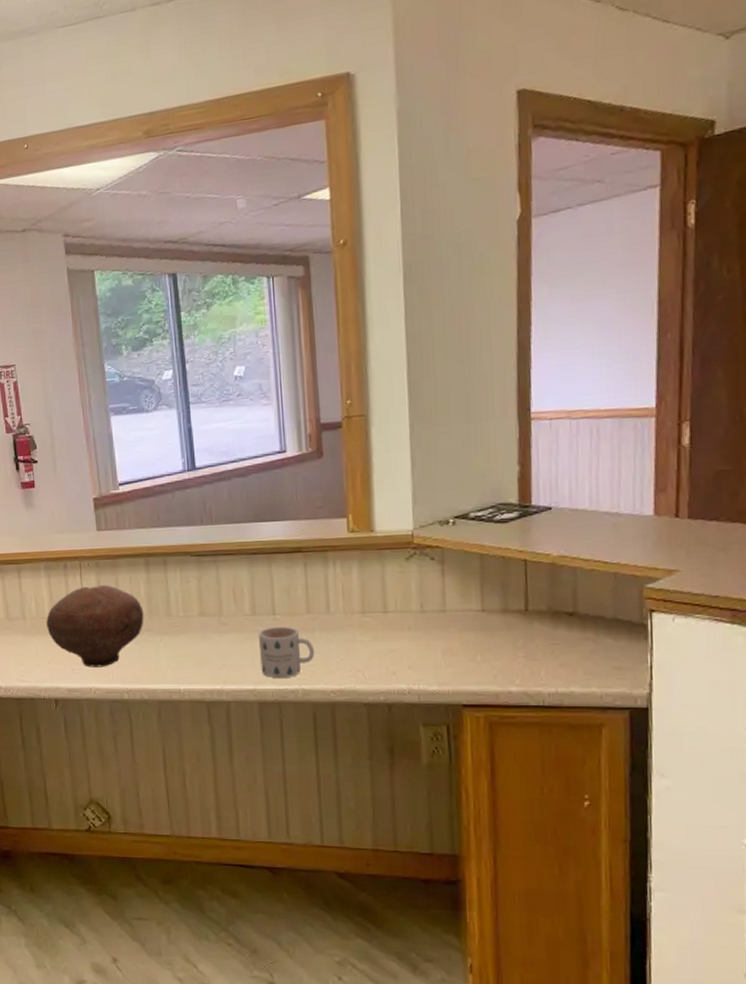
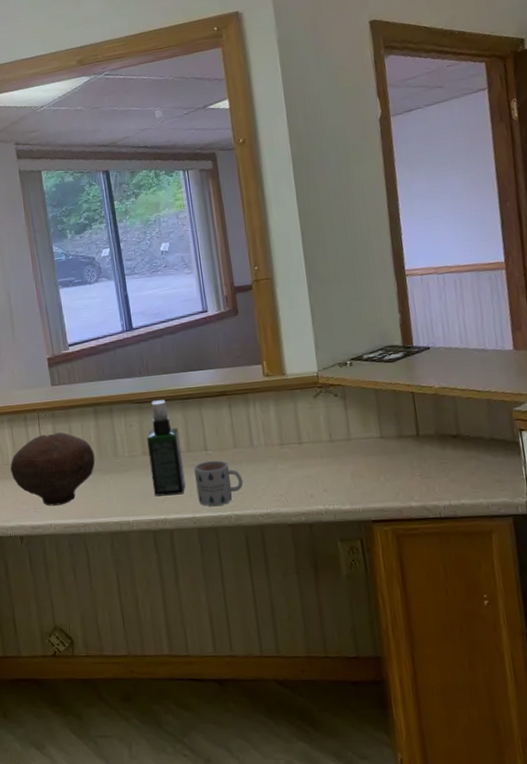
spray bottle: none [205,554,248,664] -> present [147,400,186,497]

